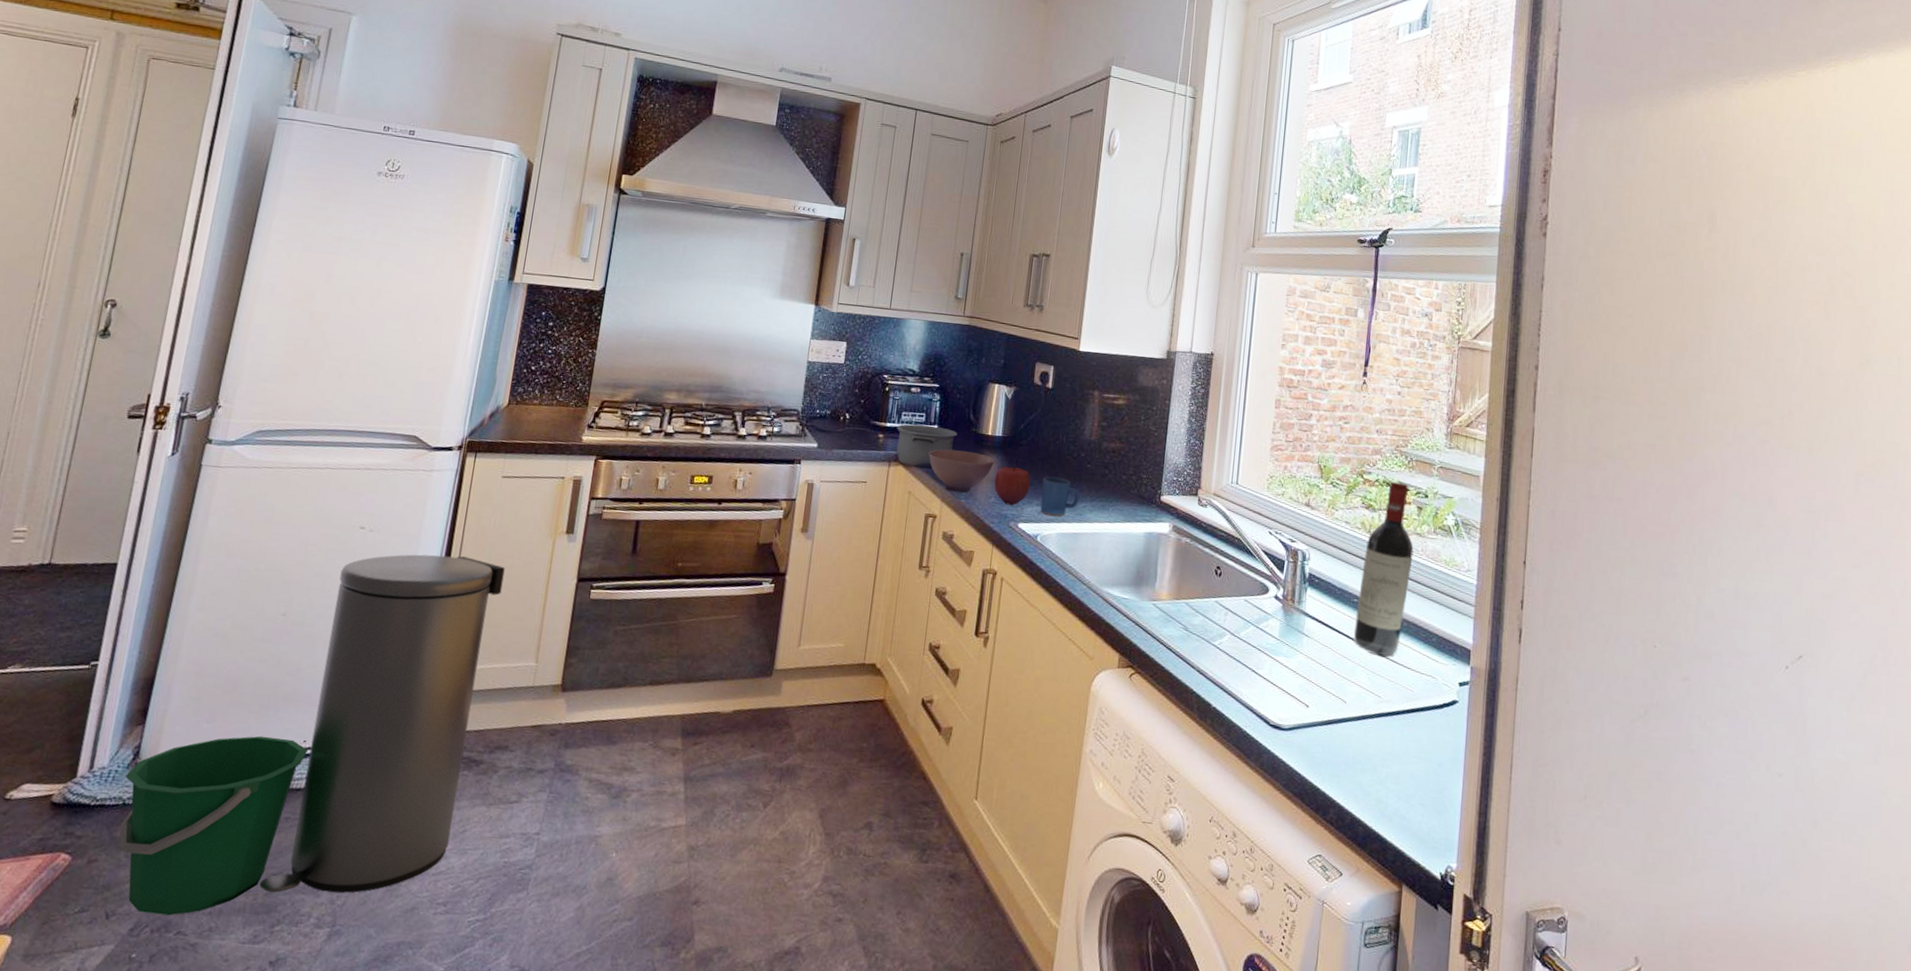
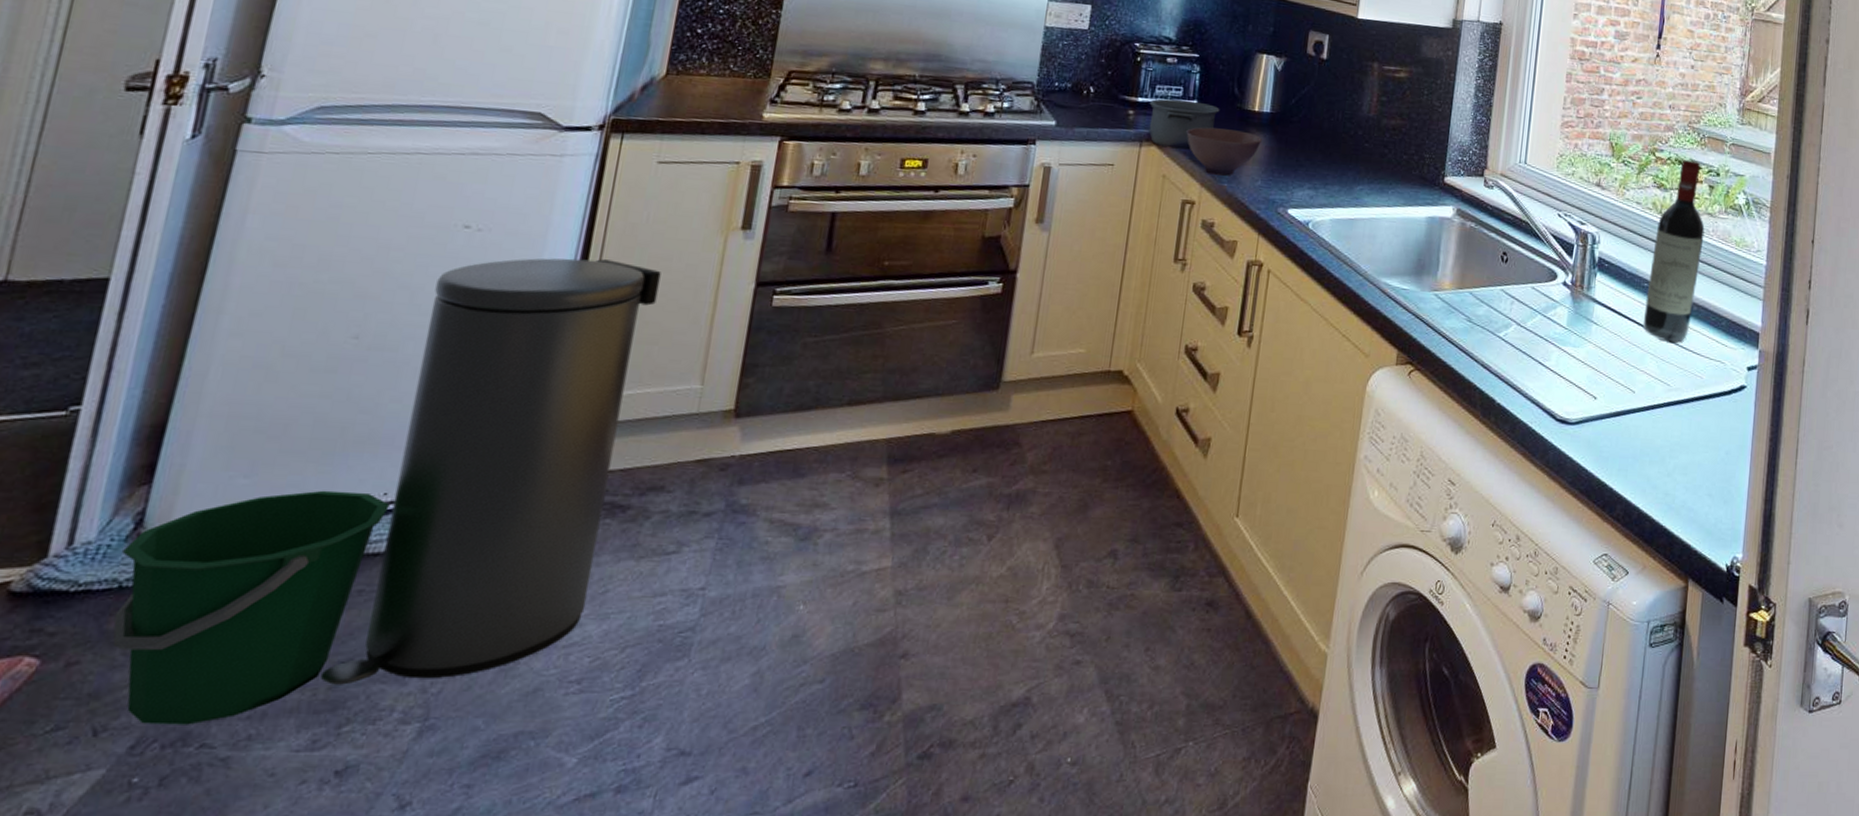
fruit: present [994,464,1031,506] -> none [1261,143,1303,190]
mug: present [1040,476,1080,517] -> none [1312,157,1356,201]

